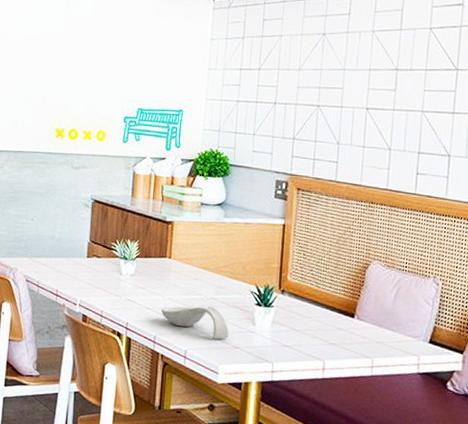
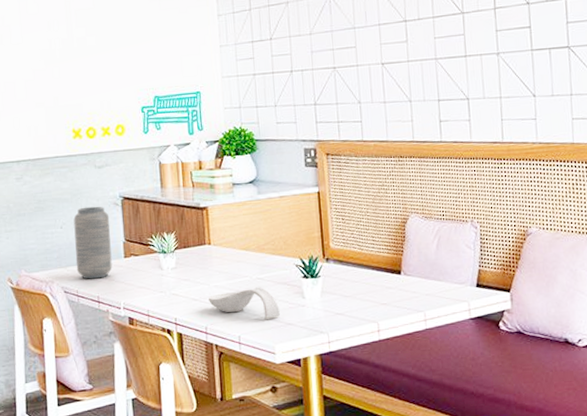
vase: none [40,203,79,273] -> present [73,206,112,279]

